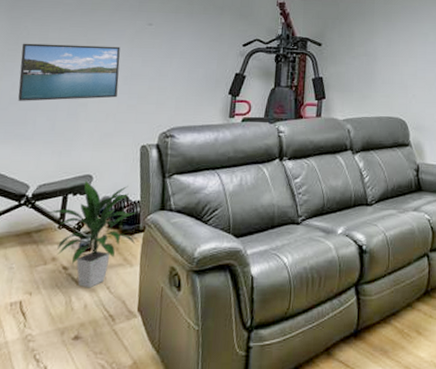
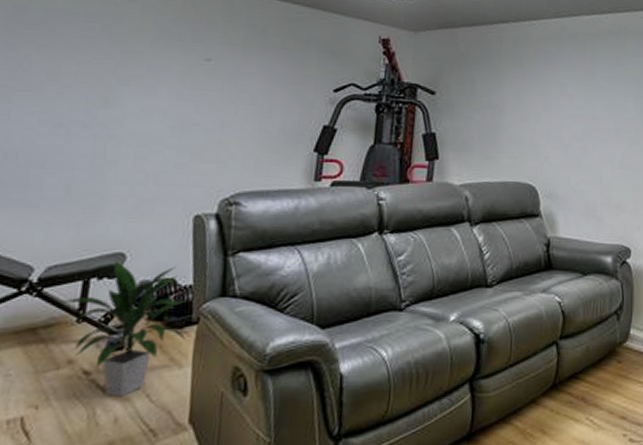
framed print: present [18,43,121,101] -> none [15,78,166,156]

